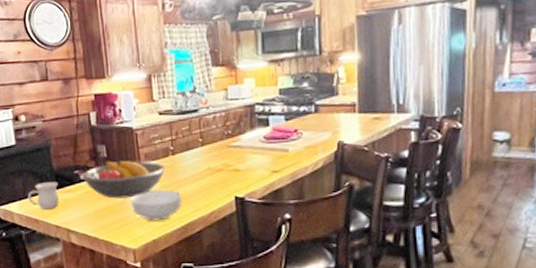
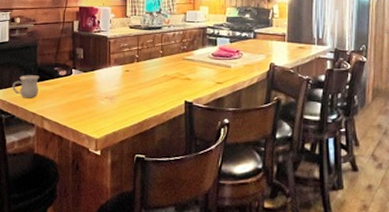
fruit bowl: present [81,160,165,199] -> none [60,62,130,94]
cereal bowl: present [131,189,182,221] -> none [99,90,141,116]

